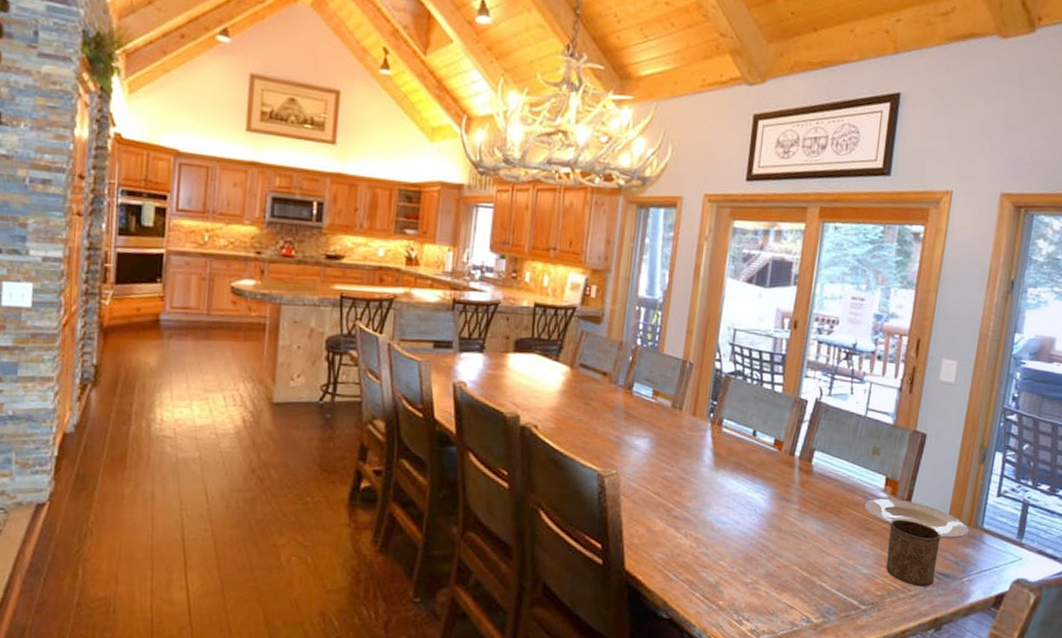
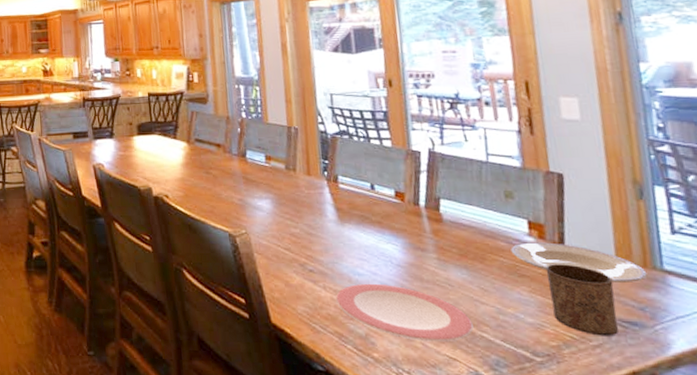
plate: none [694,531,816,591] -> present [336,283,474,342]

